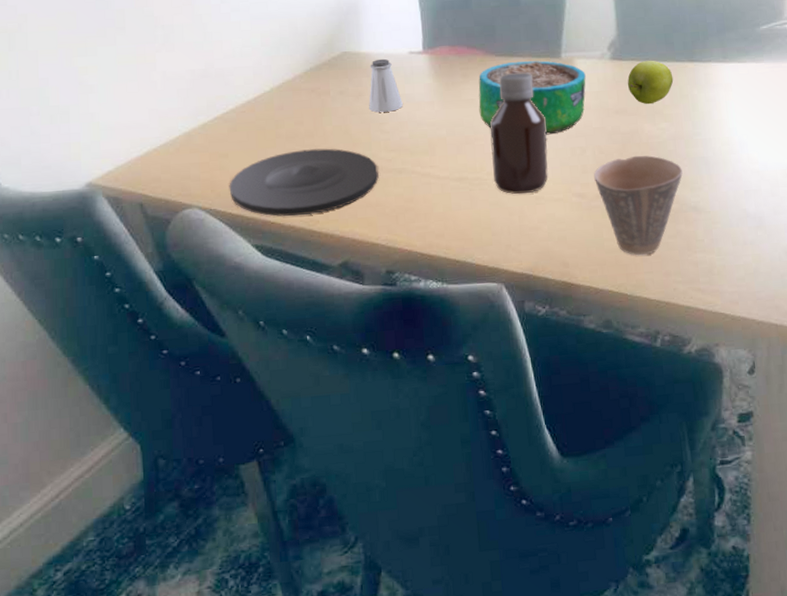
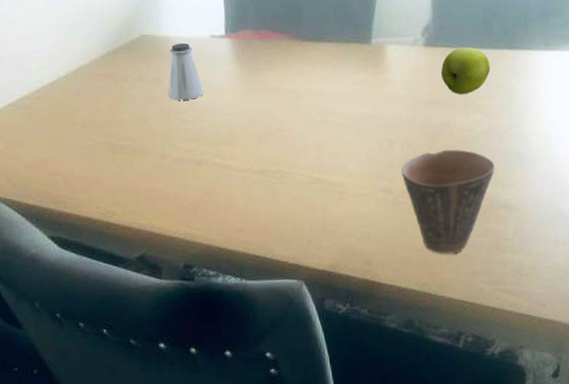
plate: present [229,148,379,217] -> none [24,137,177,208]
decorative bowl: present [478,61,586,135] -> none [283,46,397,126]
bottle: present [489,72,548,195] -> none [293,58,354,189]

